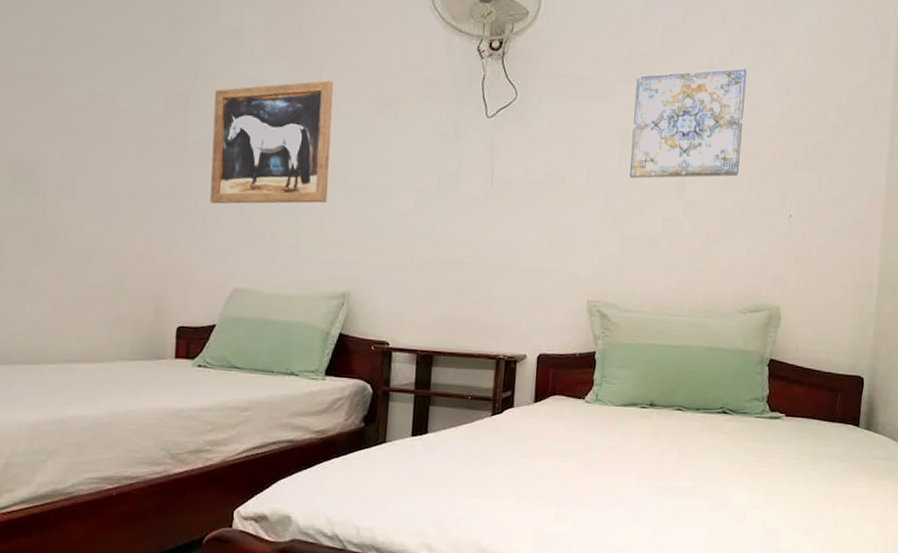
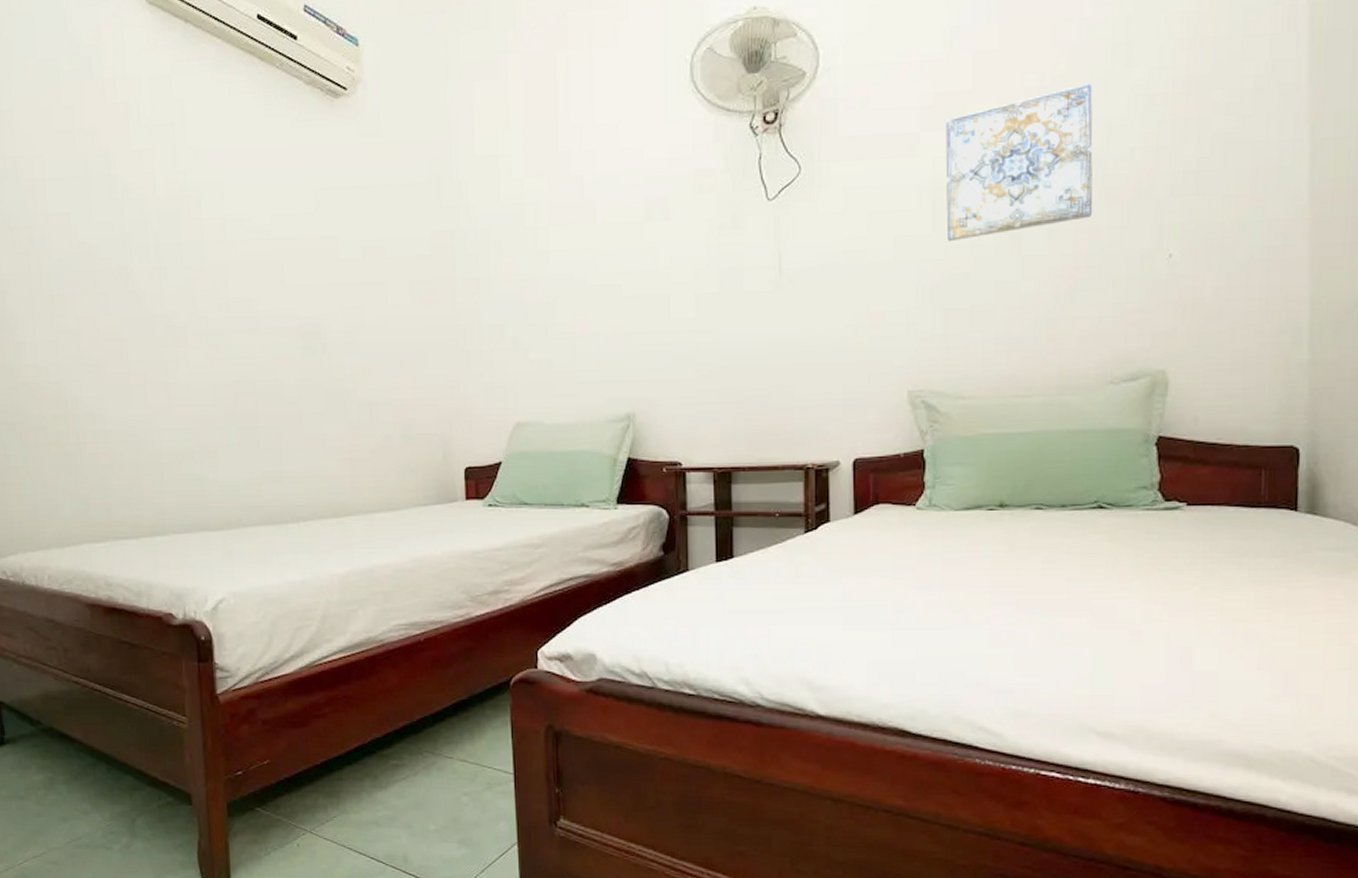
wall art: present [210,80,333,204] -> none [478,191,602,339]

